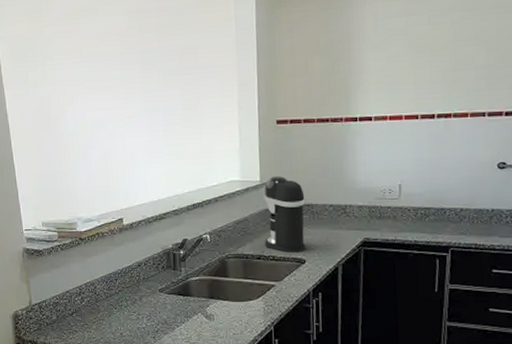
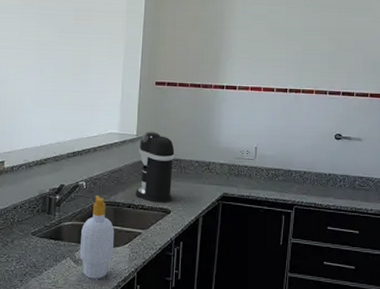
soap bottle: none [210,248,247,334] -> present [79,195,115,279]

